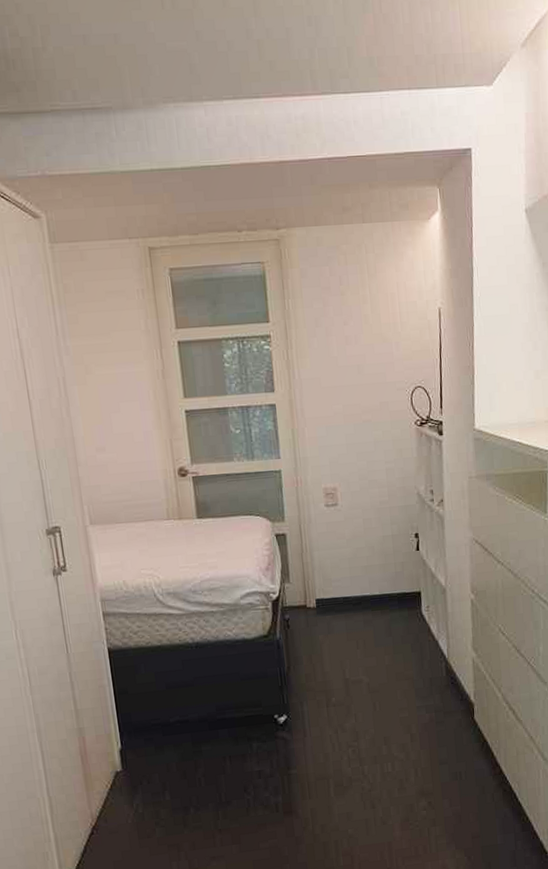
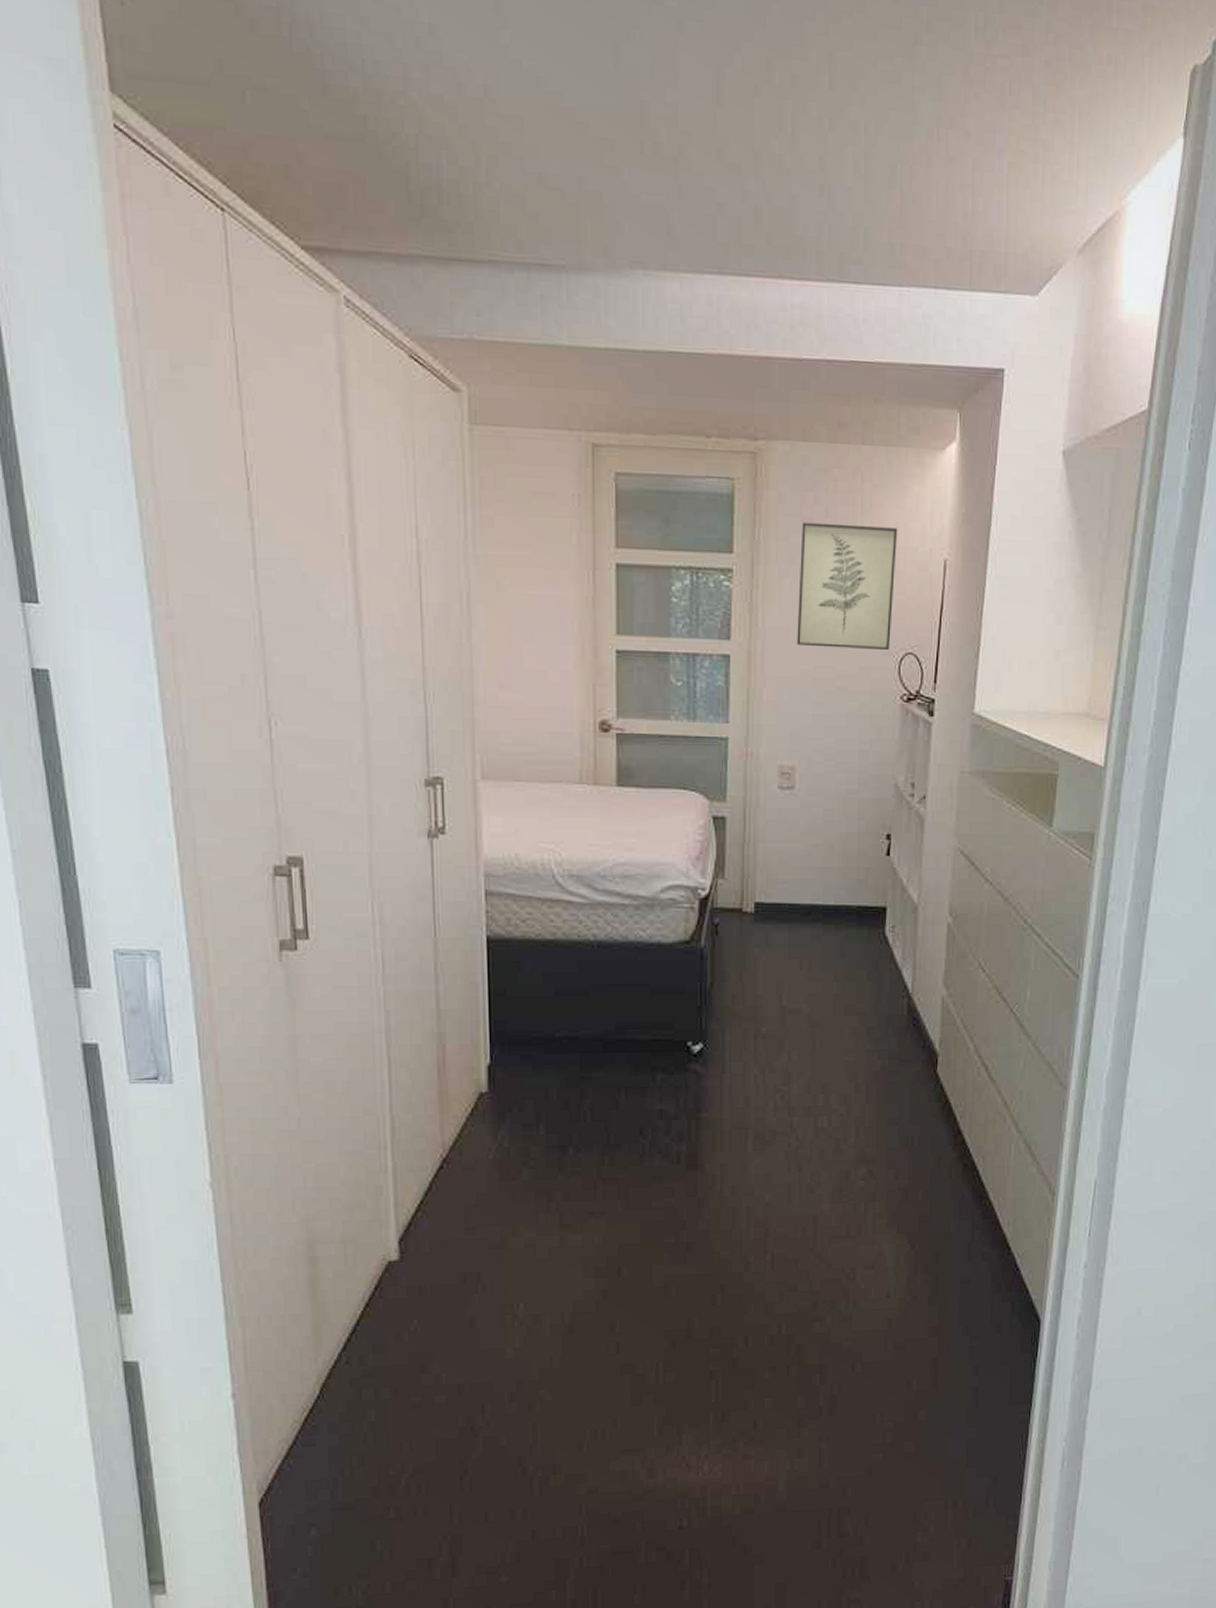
wall art: none [321,287,402,390] -> present [797,522,898,651]

